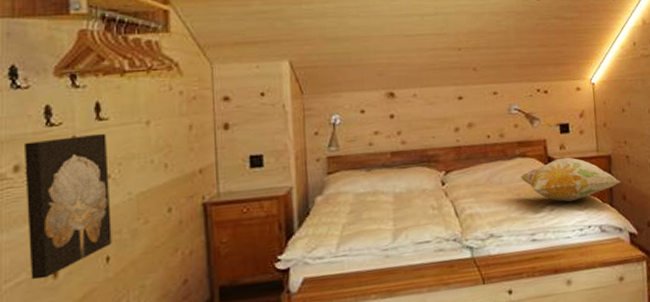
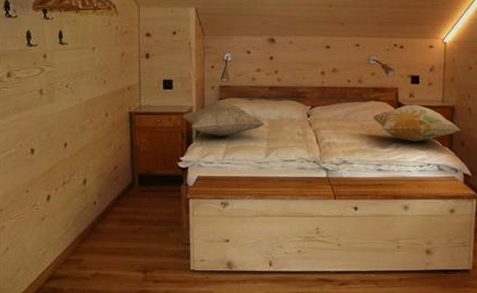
wall art: present [25,133,112,280] -> none [14,54,68,154]
decorative pillow: none [278,177,389,223] -> present [182,102,265,136]

